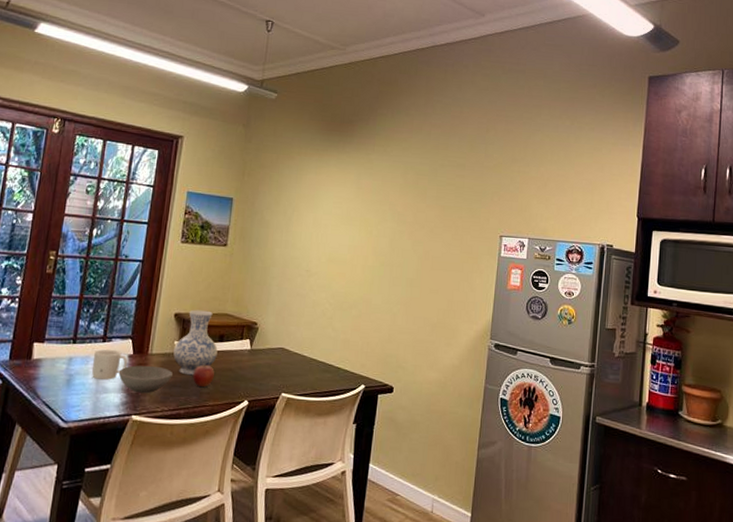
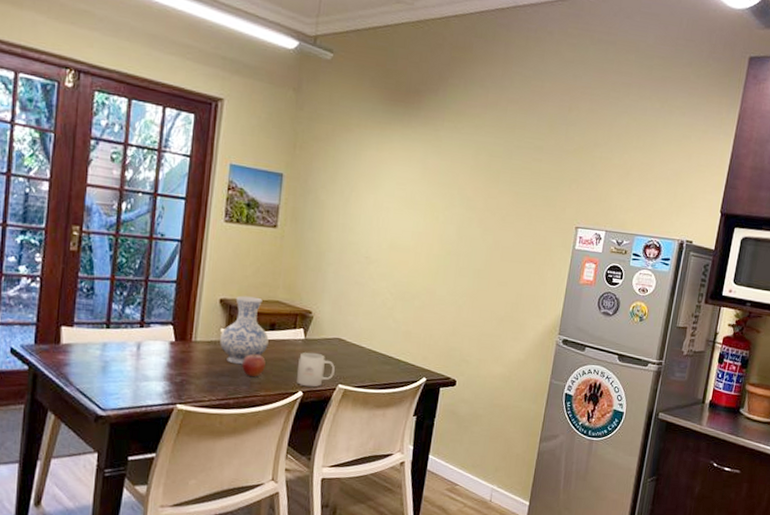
mug: present [92,349,128,380] -> none [130,335,170,368]
bowl: present [118,365,173,394] -> none [159,353,220,382]
mug: none [242,362,278,396] -> present [296,352,335,387]

